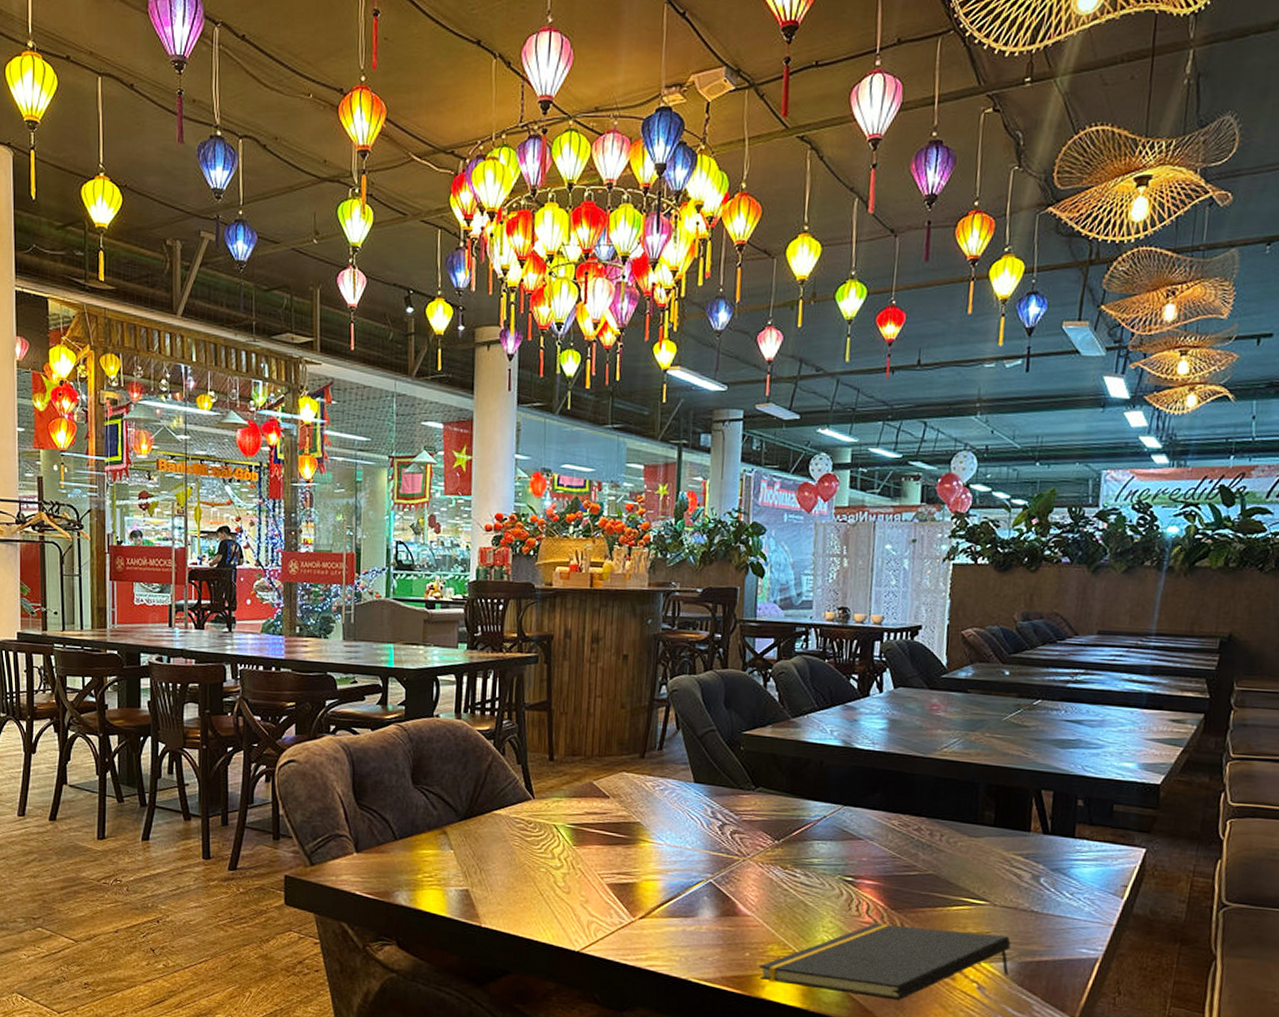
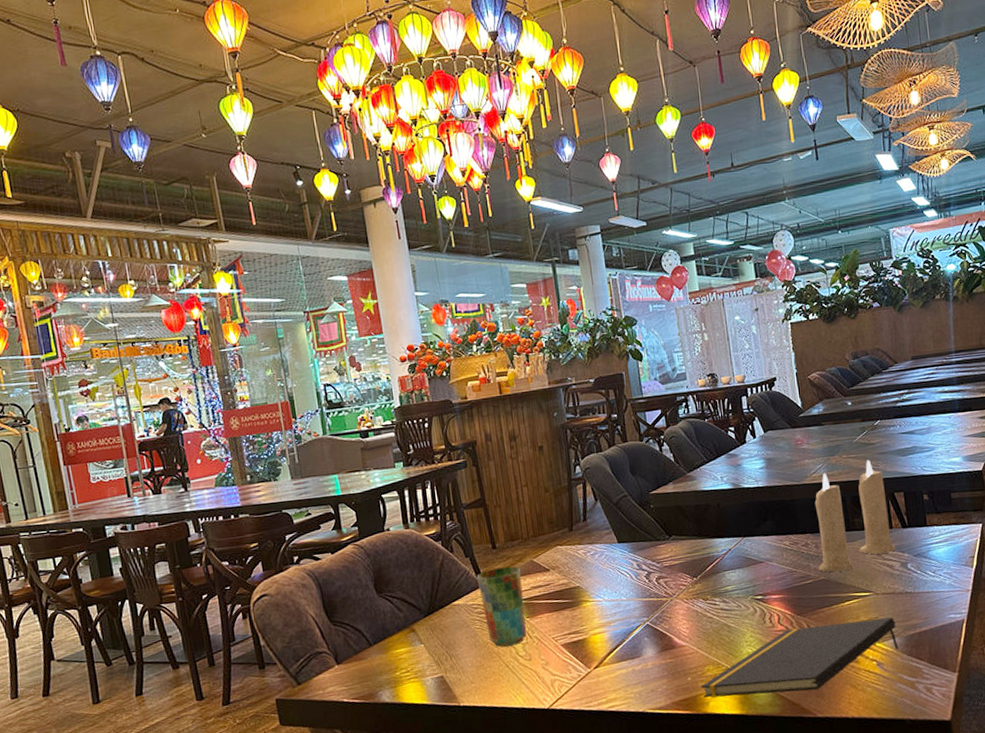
cup: none [525,782,576,873] -> present [476,566,527,647]
candle: none [927,744,1032,870] -> present [814,459,896,573]

